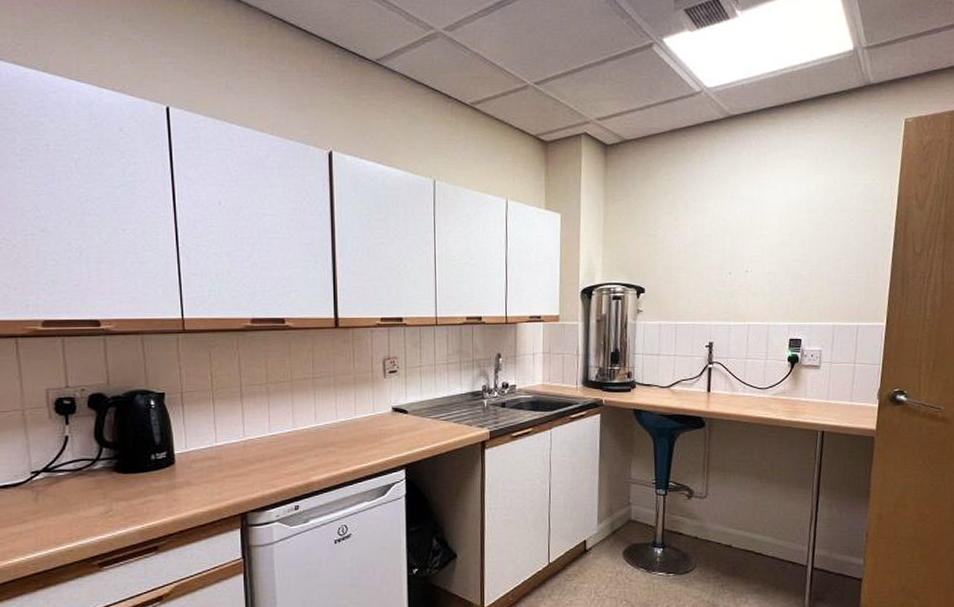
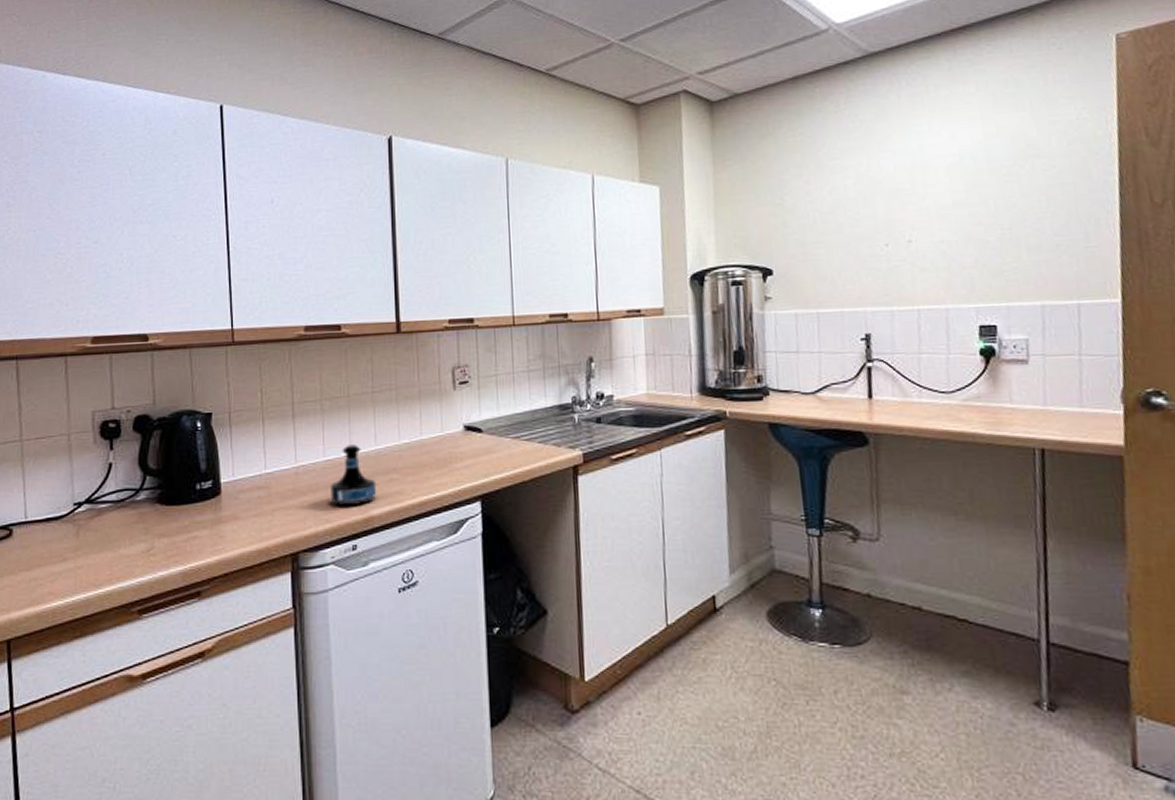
tequila bottle: none [275,422,317,474] -> present [330,444,377,507]

